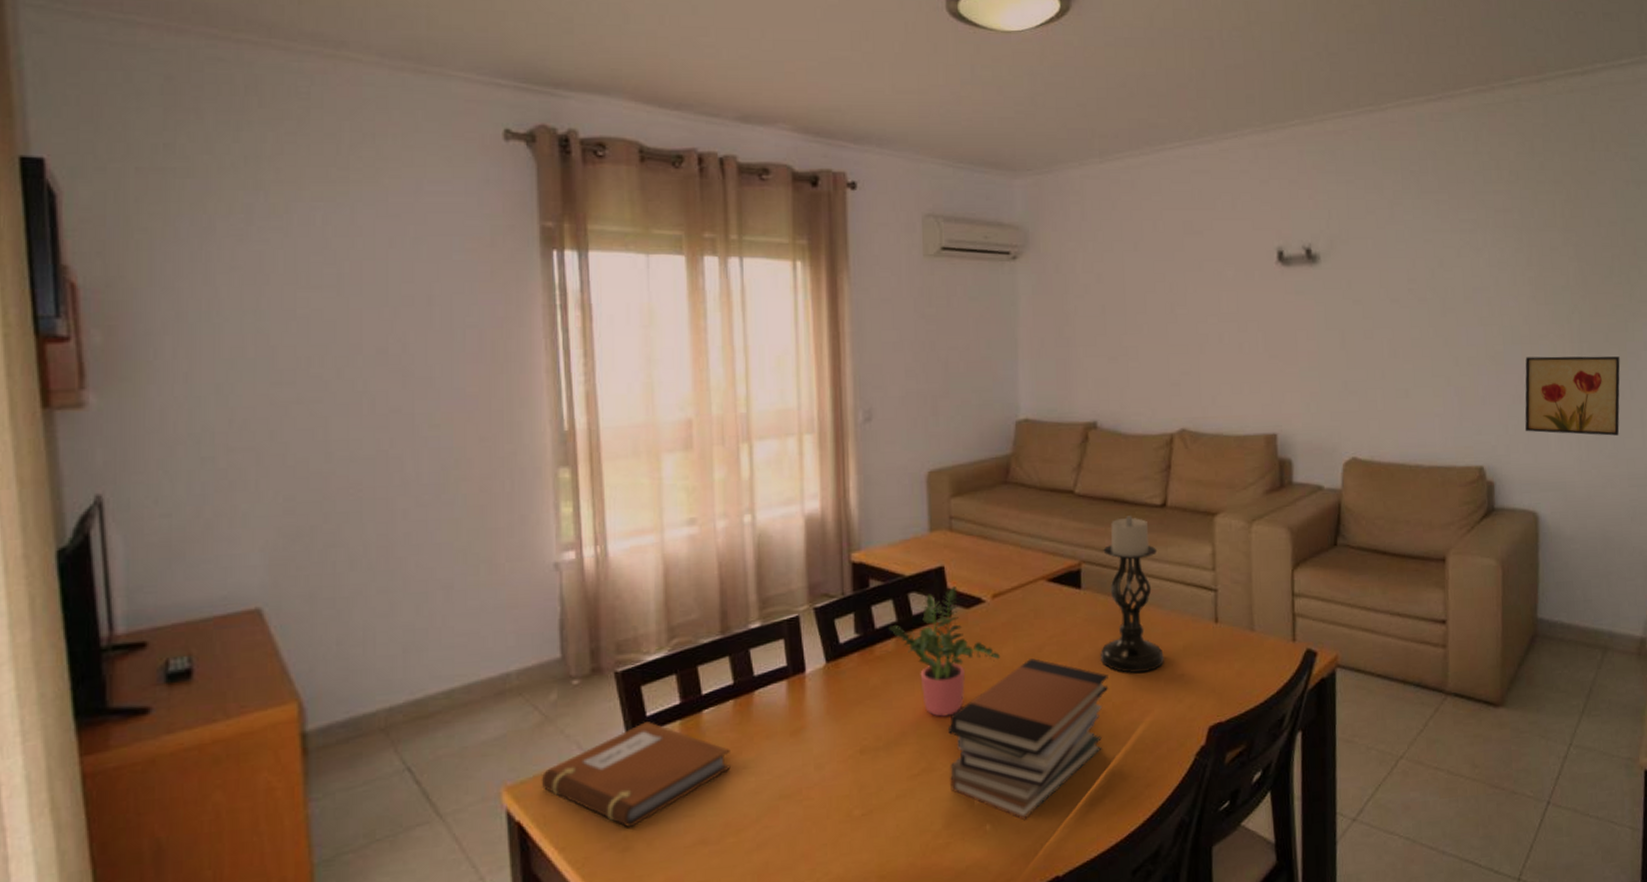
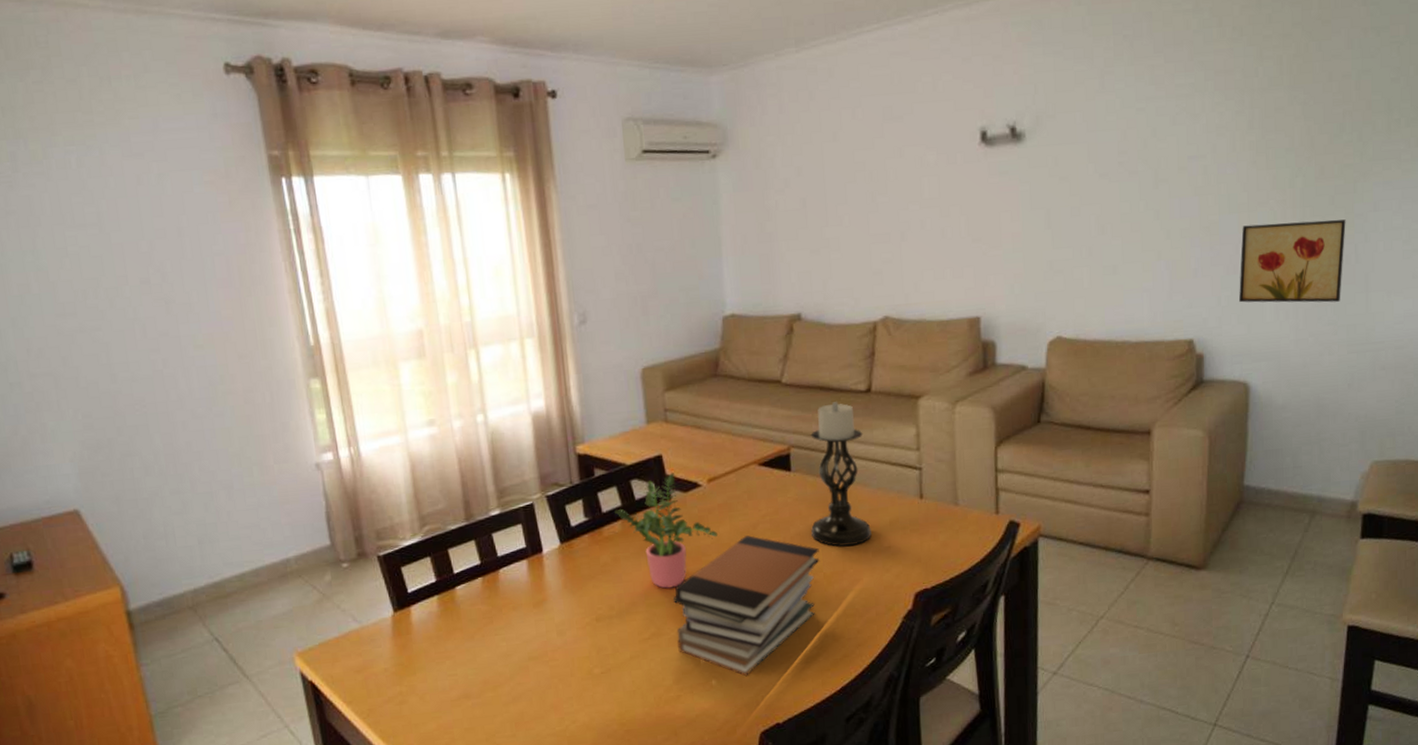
notebook: present [541,722,731,828] -> none [325,597,484,685]

